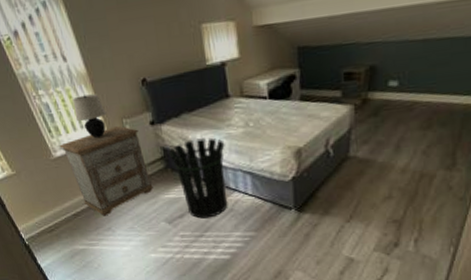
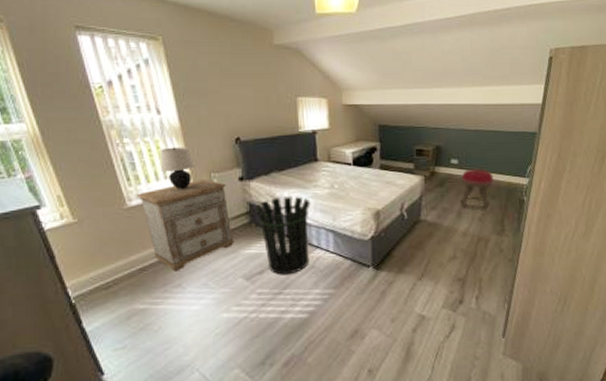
stool: none [399,90,445,142] -> present [460,169,493,211]

